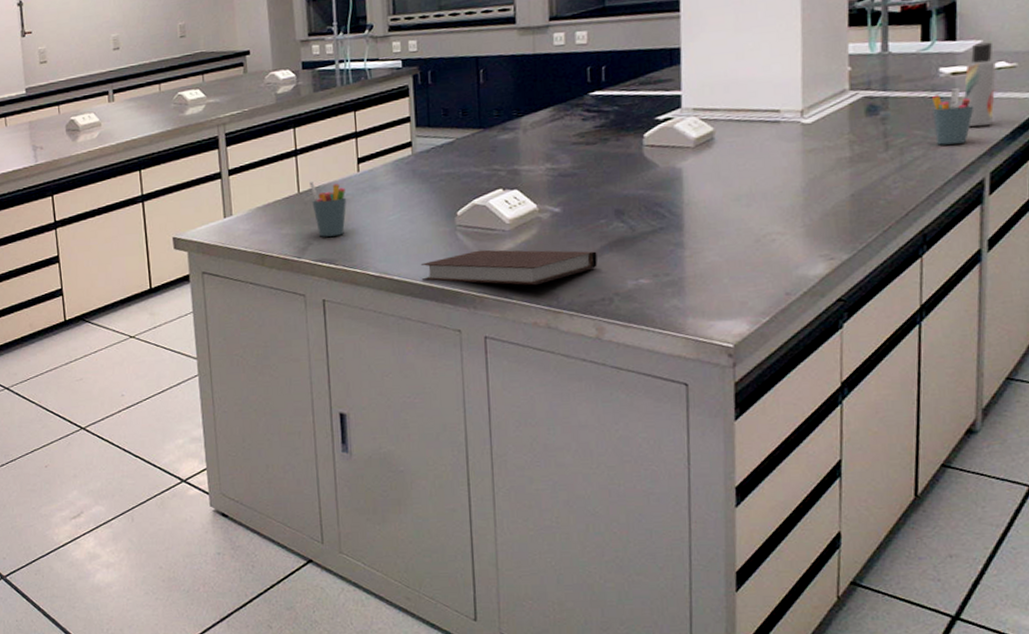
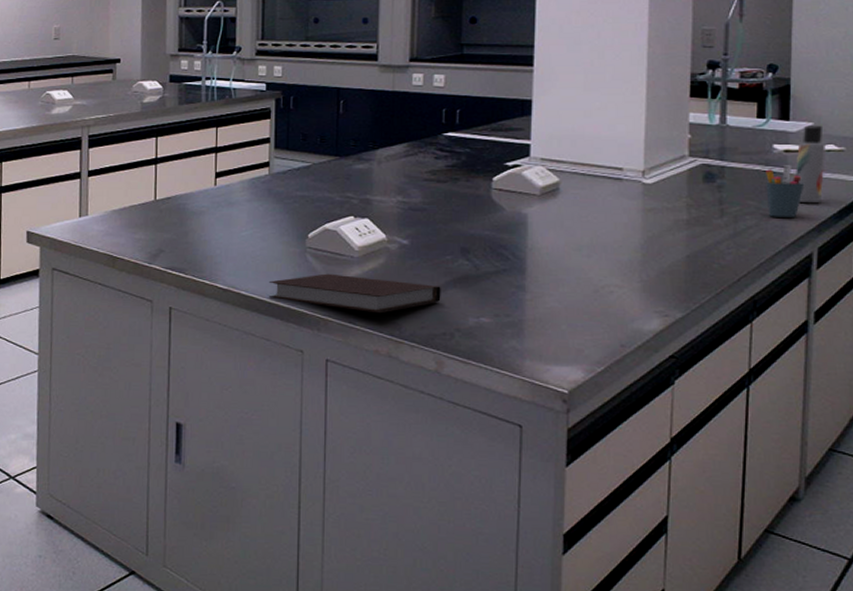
pen holder: present [309,182,347,237] -> none [167,191,202,246]

